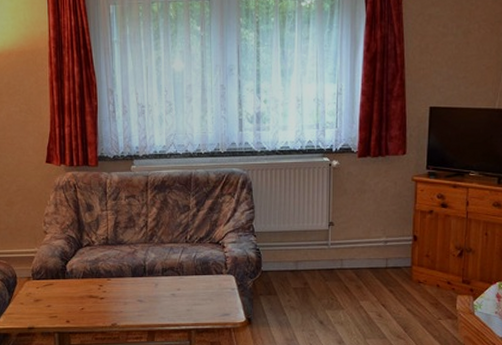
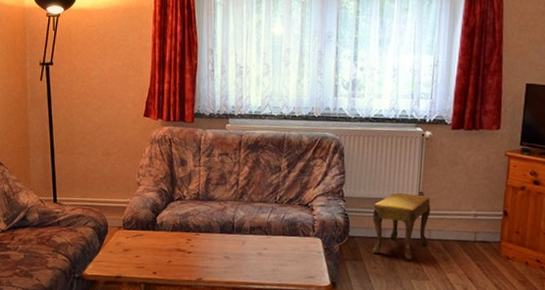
footstool: none [285,225,342,291] -> present [372,193,431,260]

